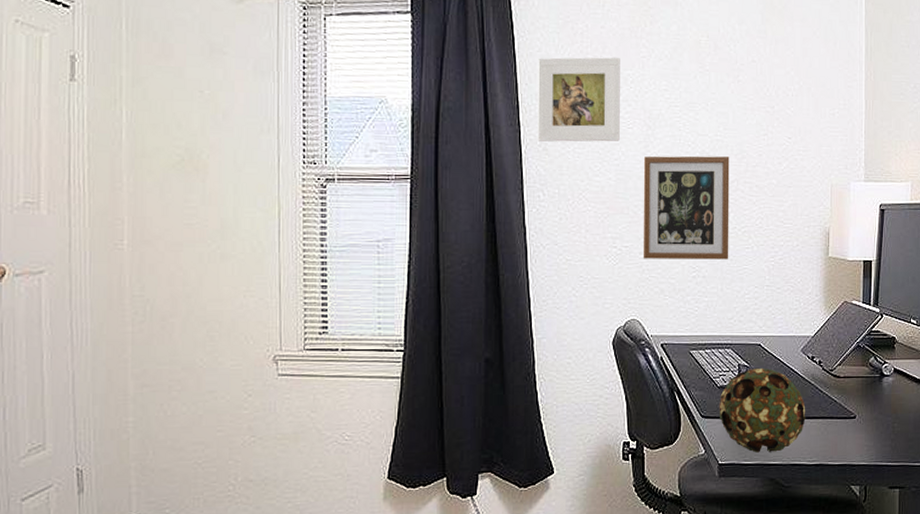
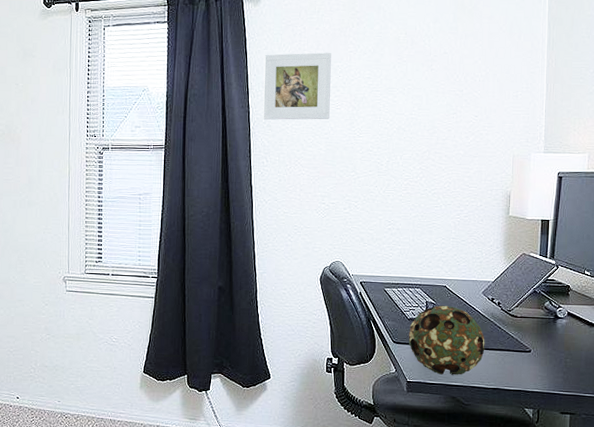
picture frame: present [643,156,730,260] -> none [346,131,423,216]

